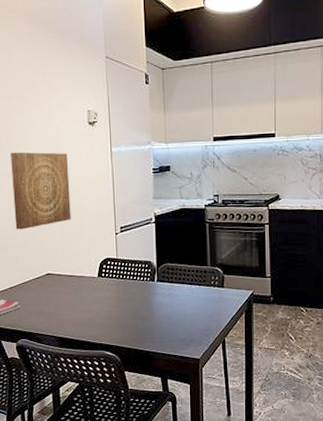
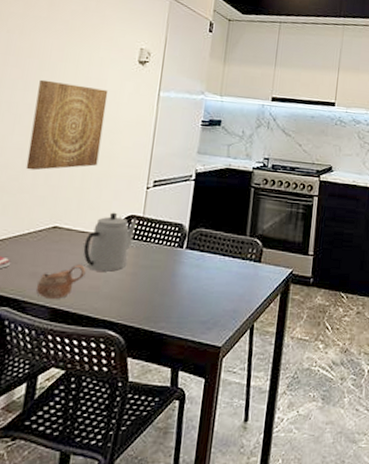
cup: none [44,302,80,330] -> present [35,264,86,299]
teapot: none [73,257,113,306] -> present [83,212,138,272]

